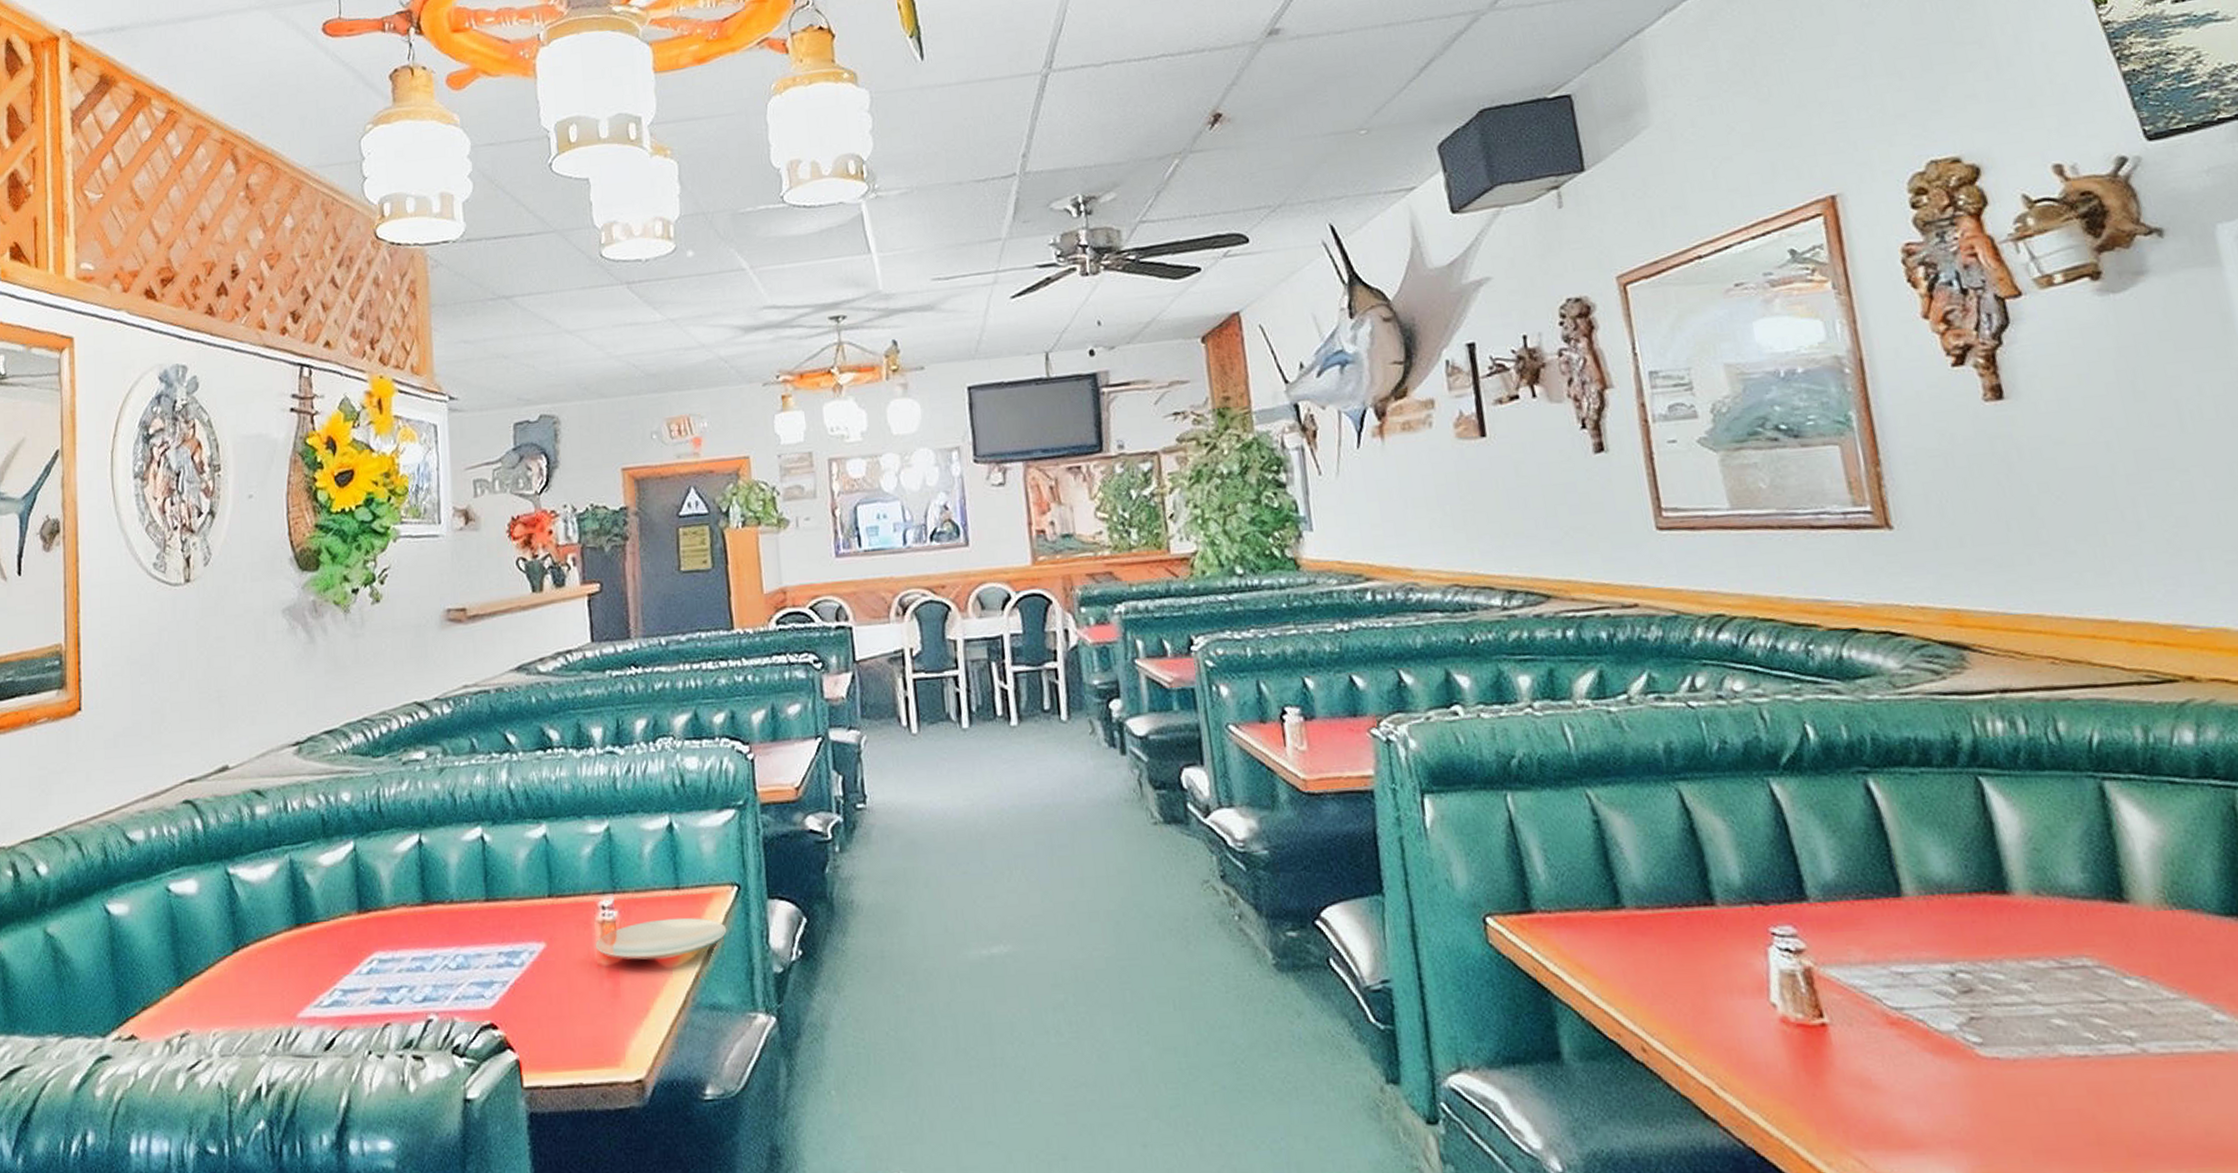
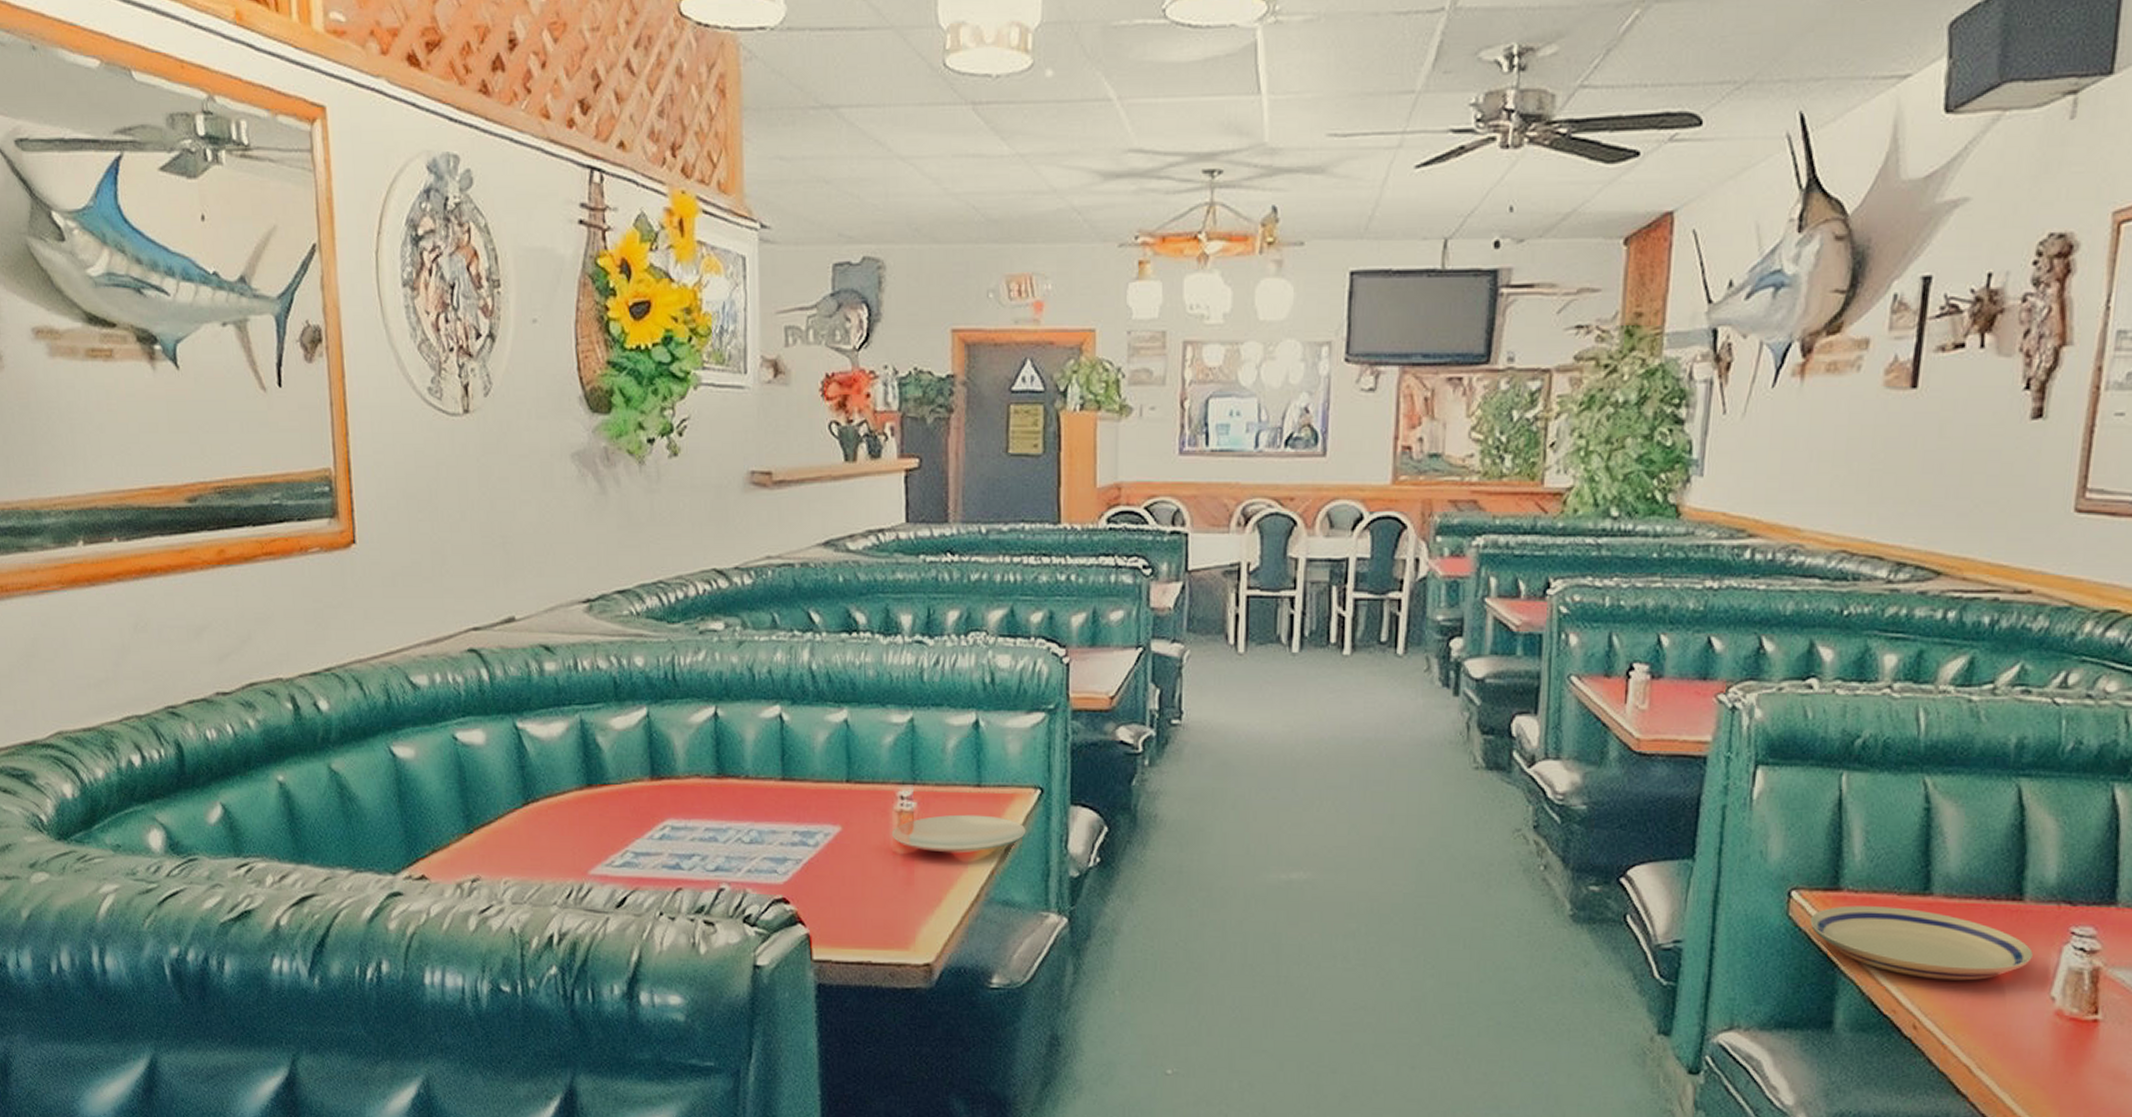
plate: none [1511,924,1741,997] -> present [1810,905,2033,981]

